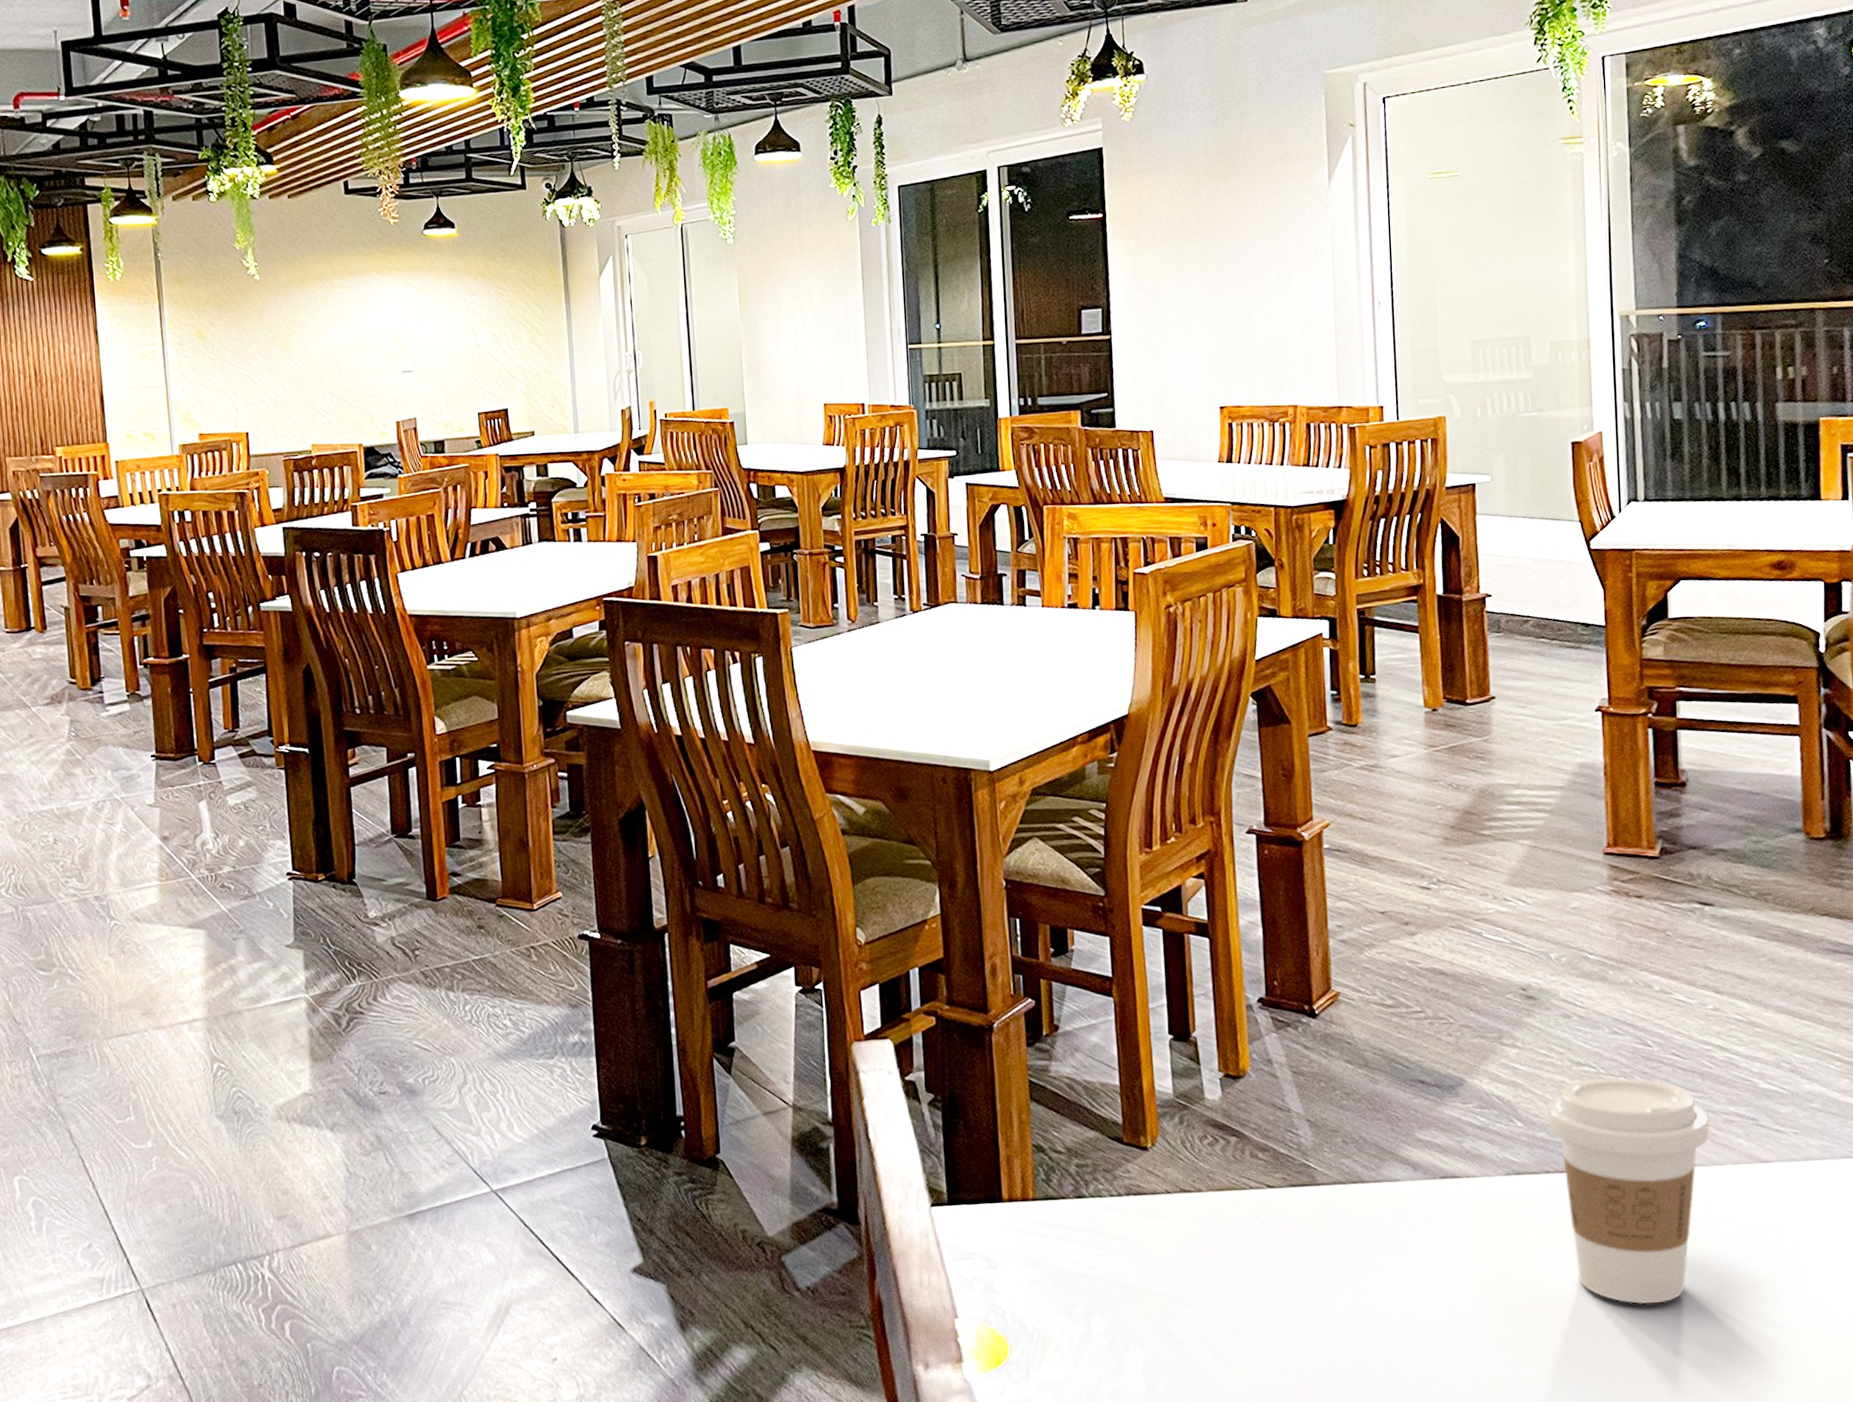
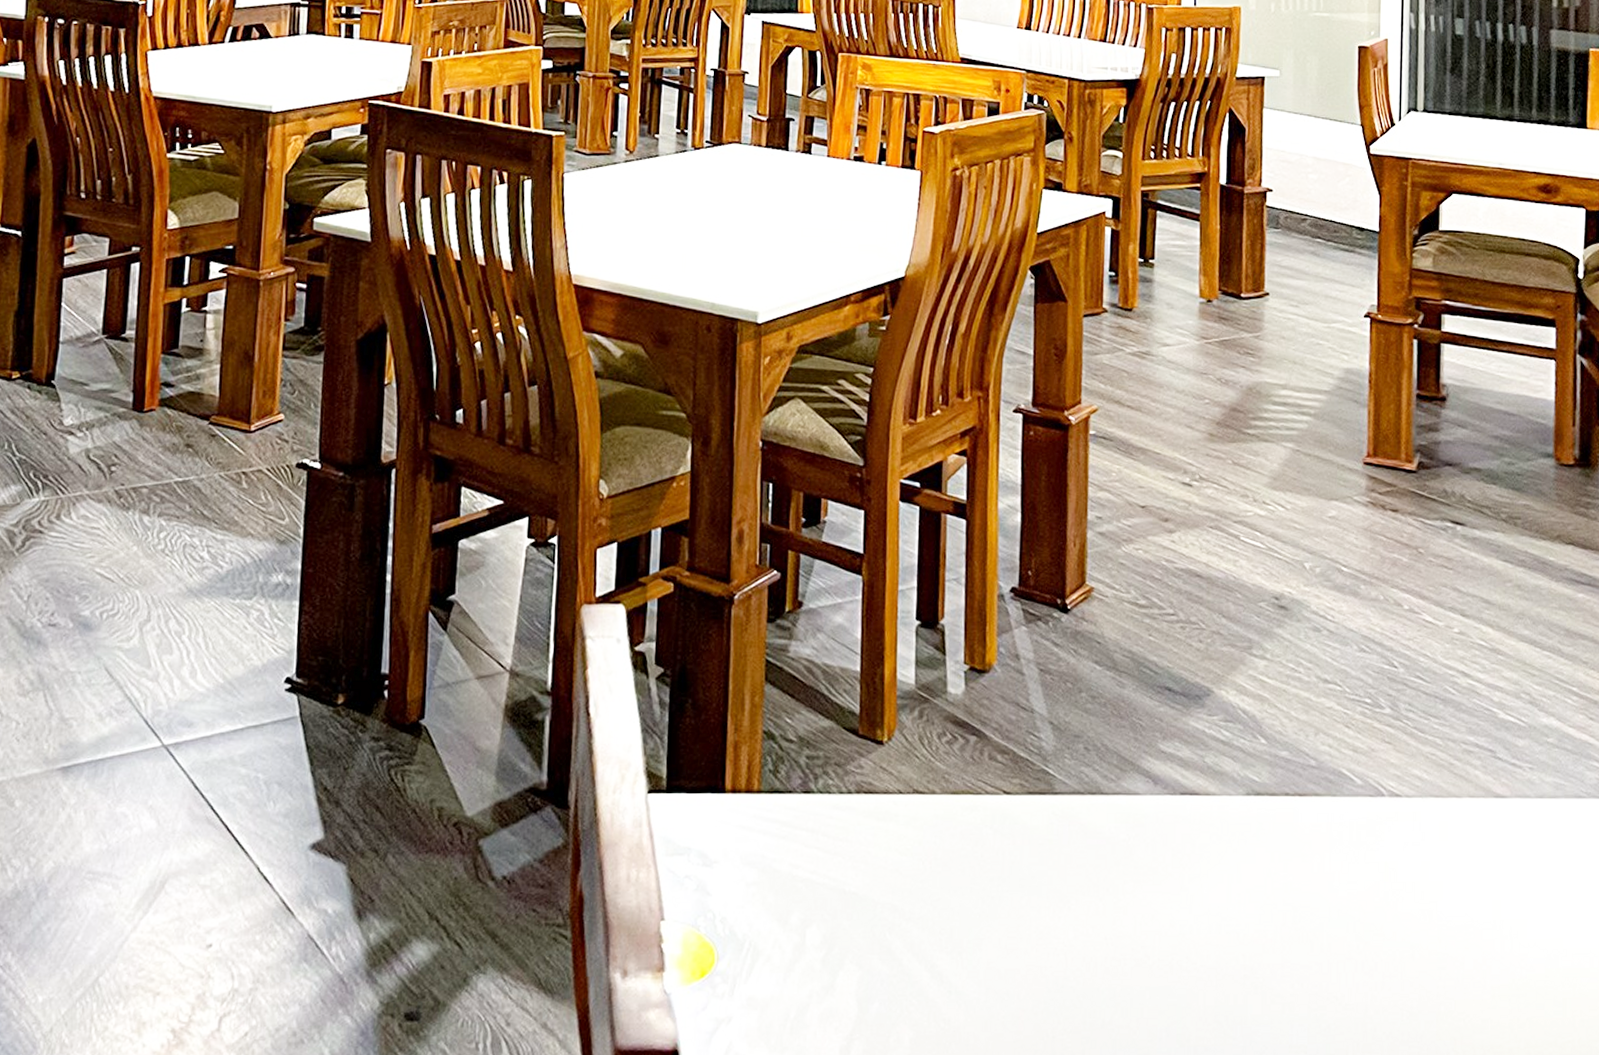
coffee cup: present [1547,1077,1711,1305] -> none [1291,698,1449,943]

